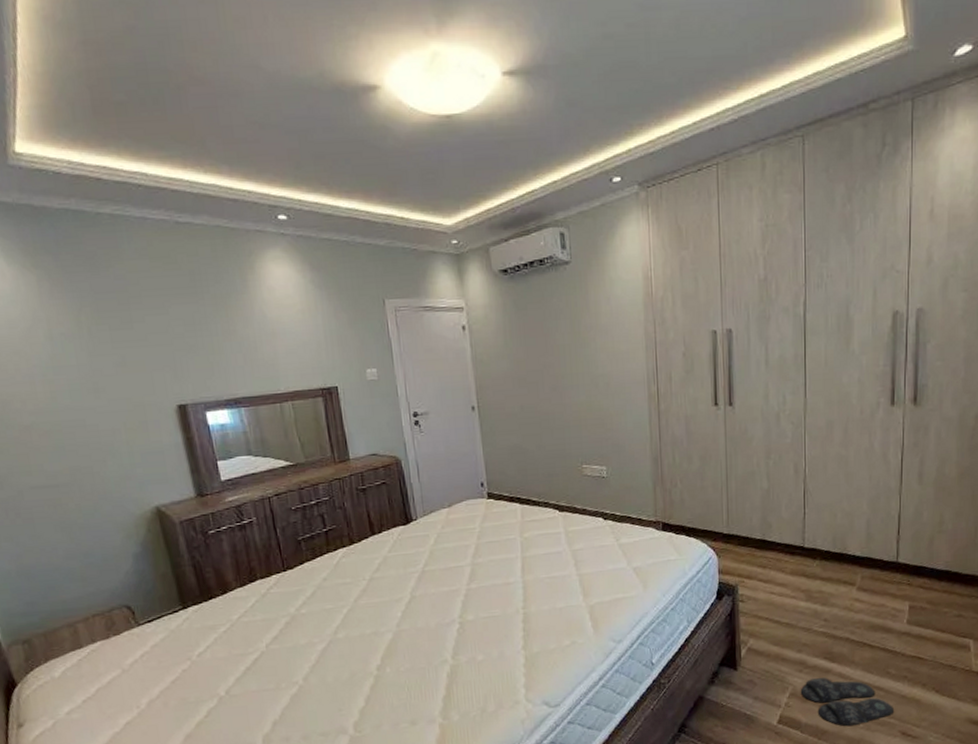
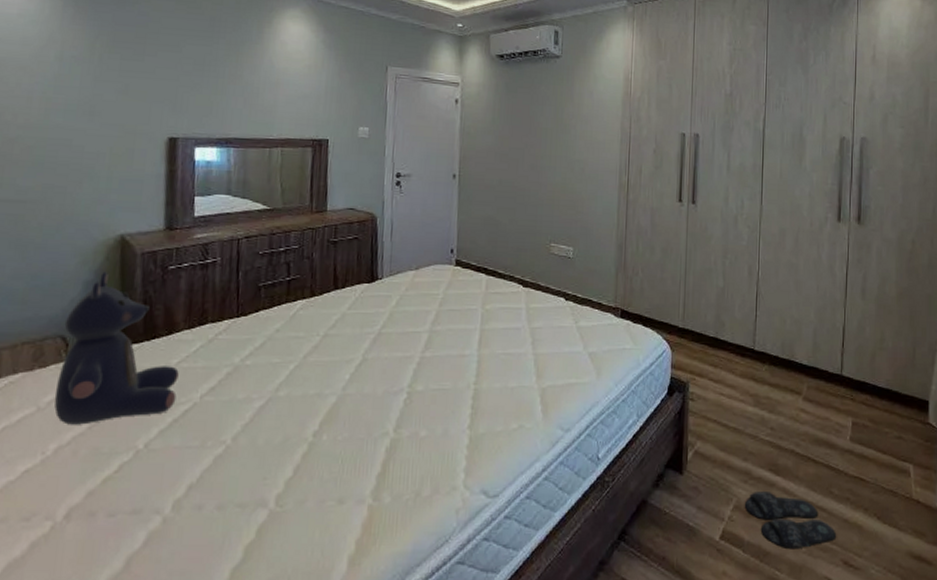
teddy bear: none [125,543,245,682] -> present [54,271,179,425]

